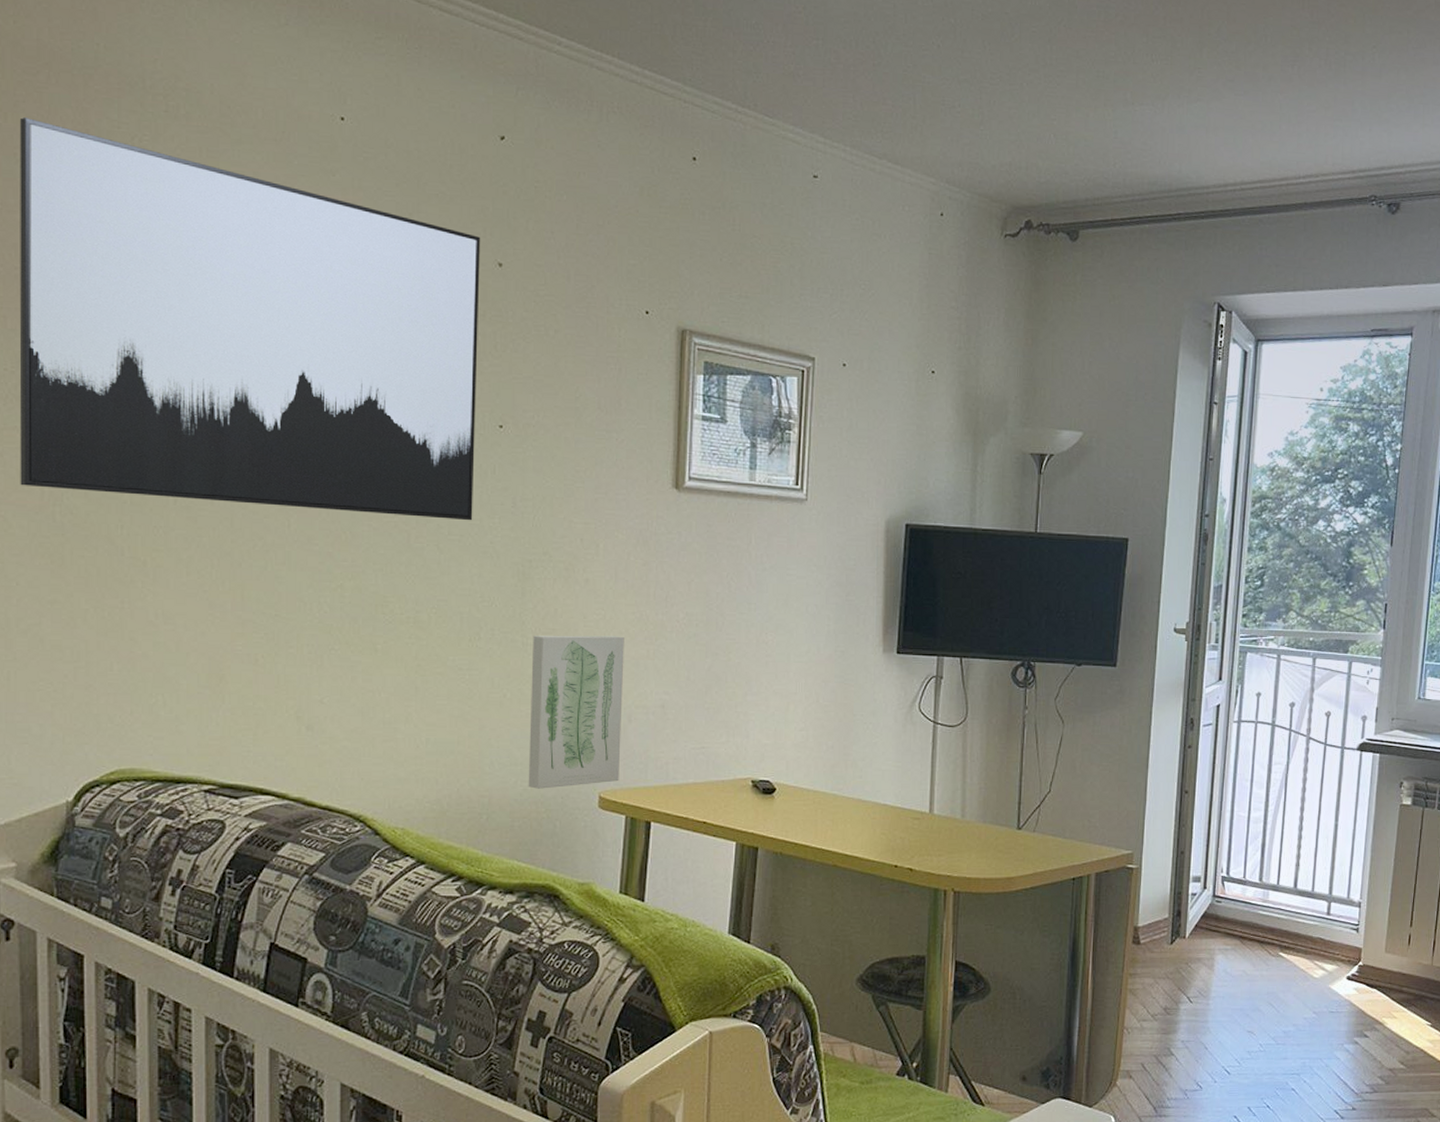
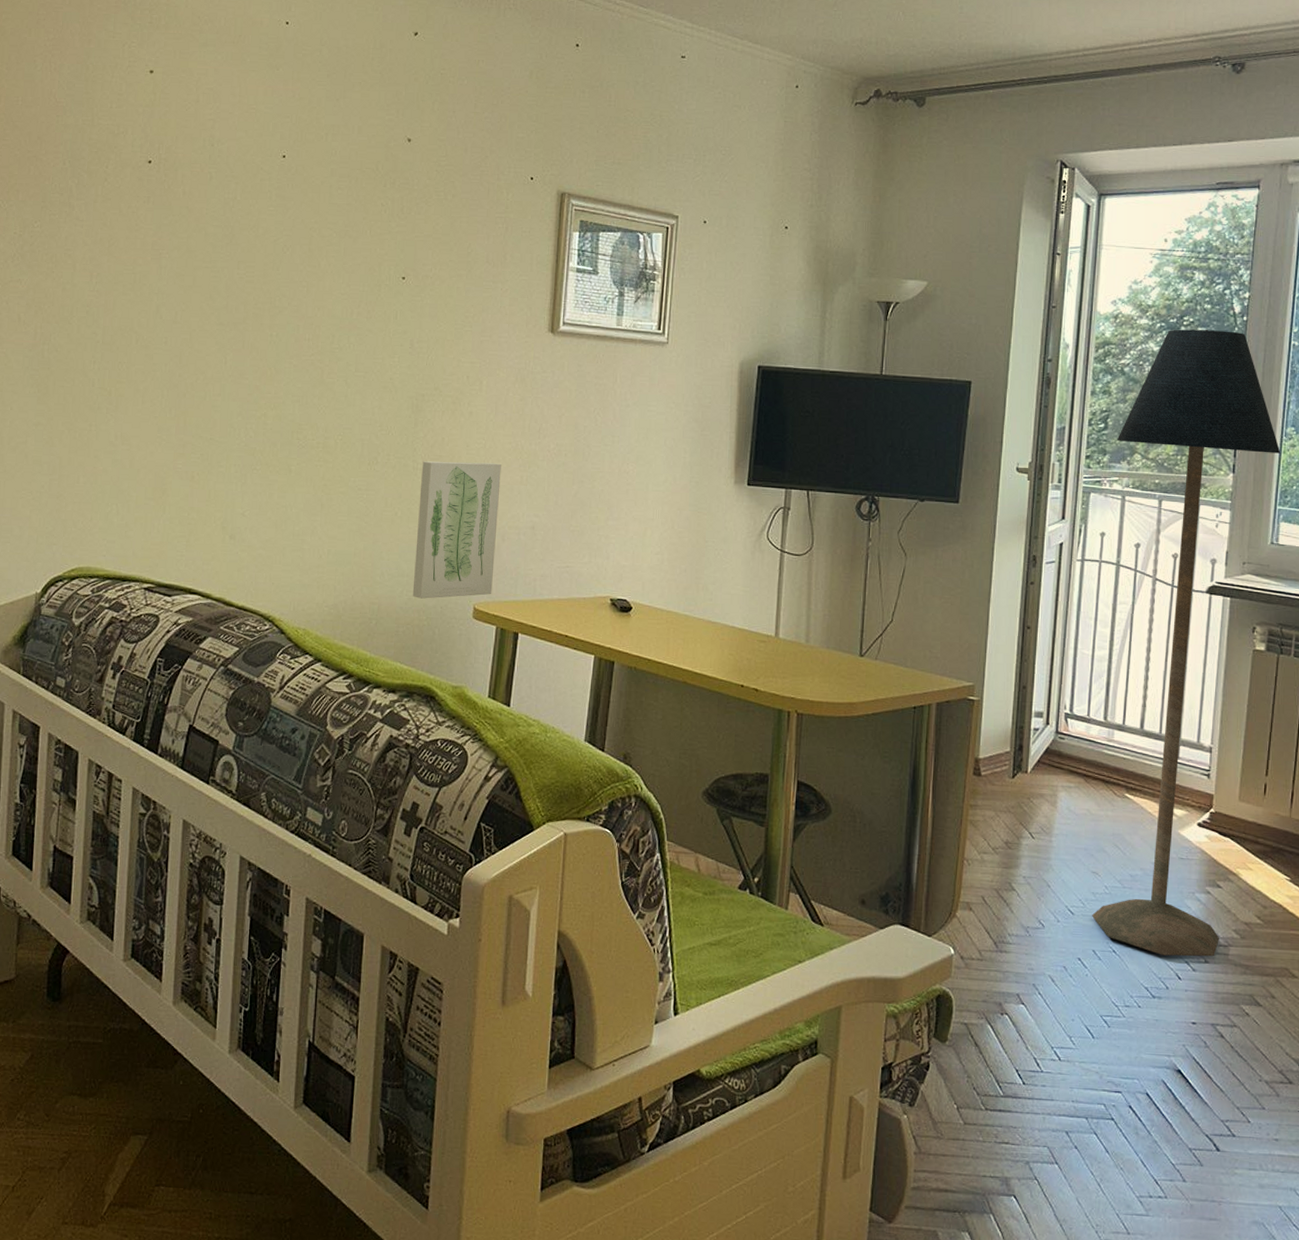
wall art: present [19,117,481,521] -> none [19,32,395,360]
floor lamp: none [1247,482,1429,1106] -> present [1092,329,1281,957]

